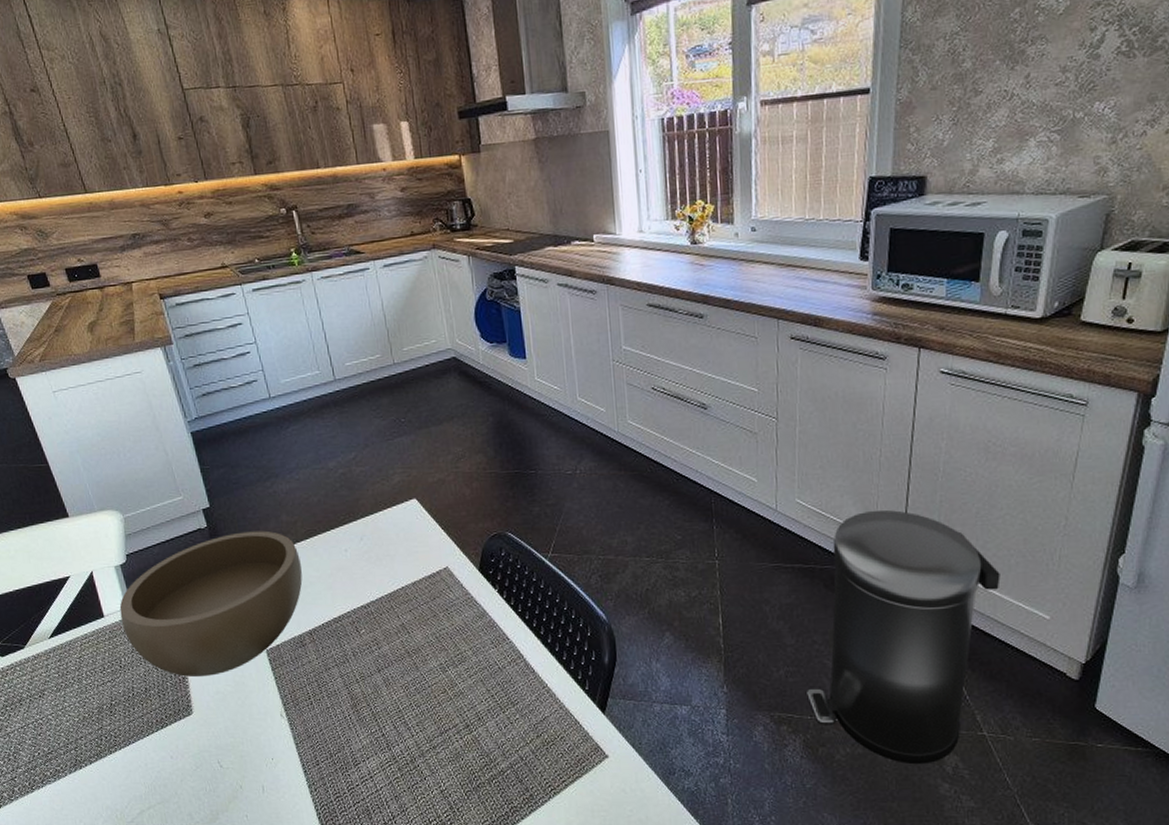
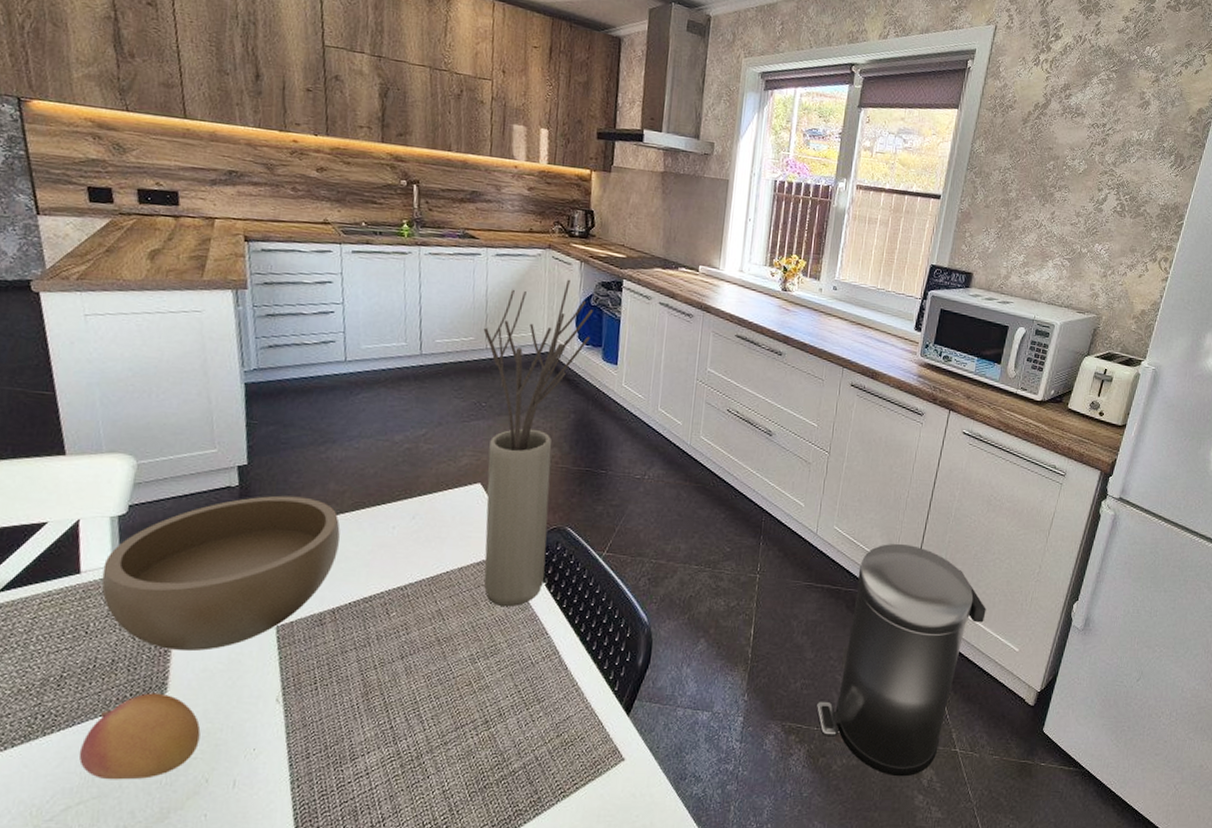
fruit: none [139,714,228,788] -> present [78,693,201,780]
vase: none [387,277,496,617] -> present [483,279,593,607]

